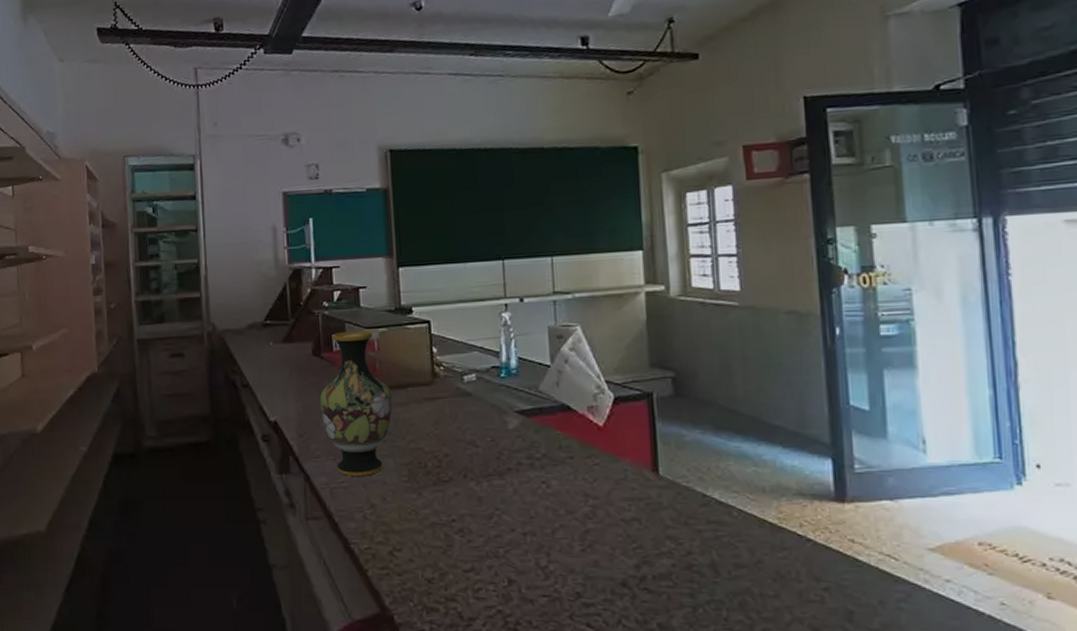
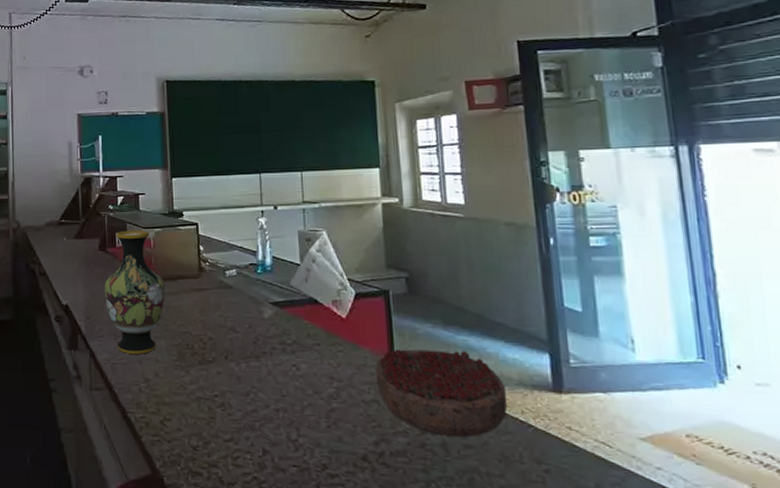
decorative bowl: none [636,458,785,556] -> present [375,349,508,438]

